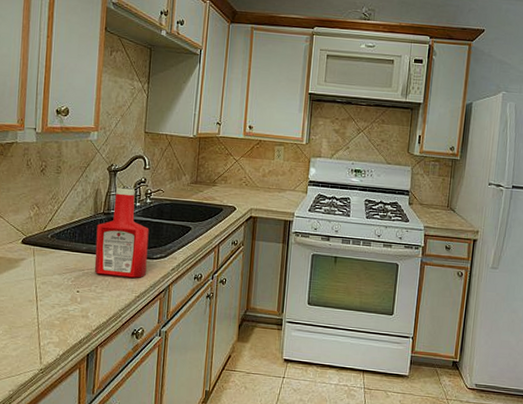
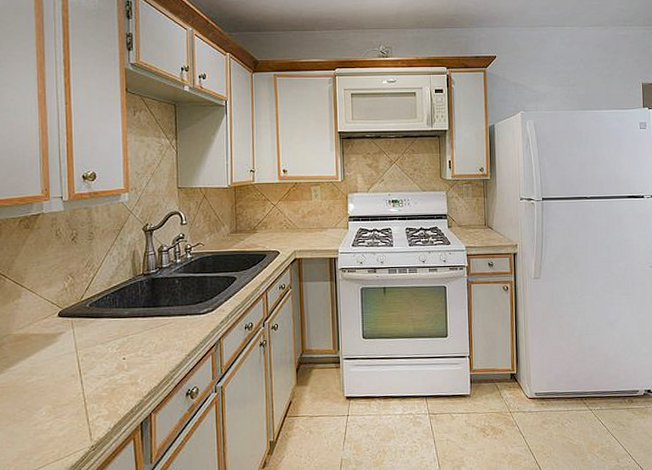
ketchup bottle: present [94,187,149,278] -> none [138,246,194,338]

